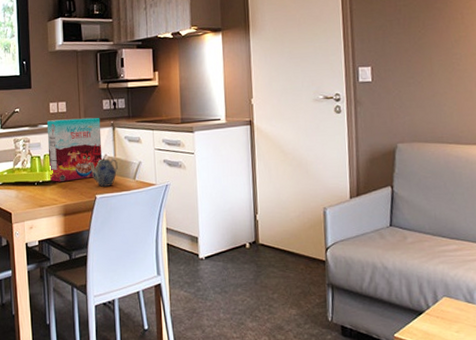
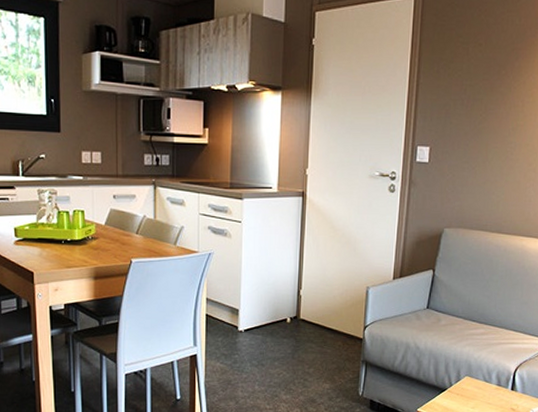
cereal box: present [46,117,103,182] -> none [77,171,141,242]
teapot: present [90,158,118,187] -> none [126,219,157,251]

